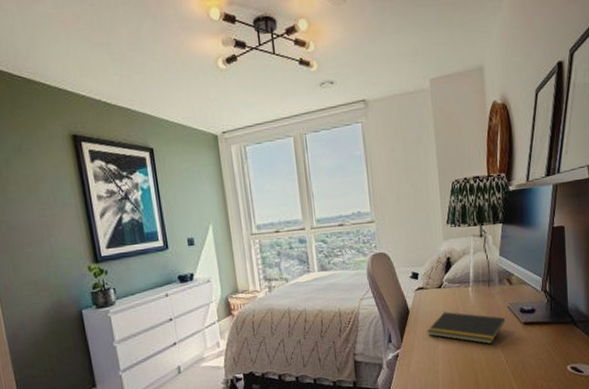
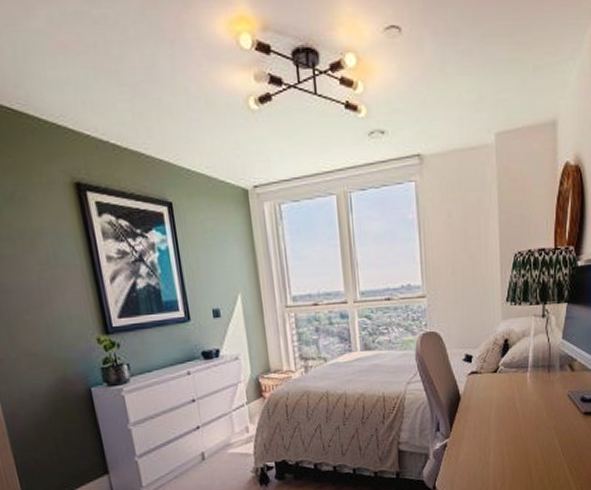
notepad: present [427,311,506,345] -> none [479,399,565,435]

